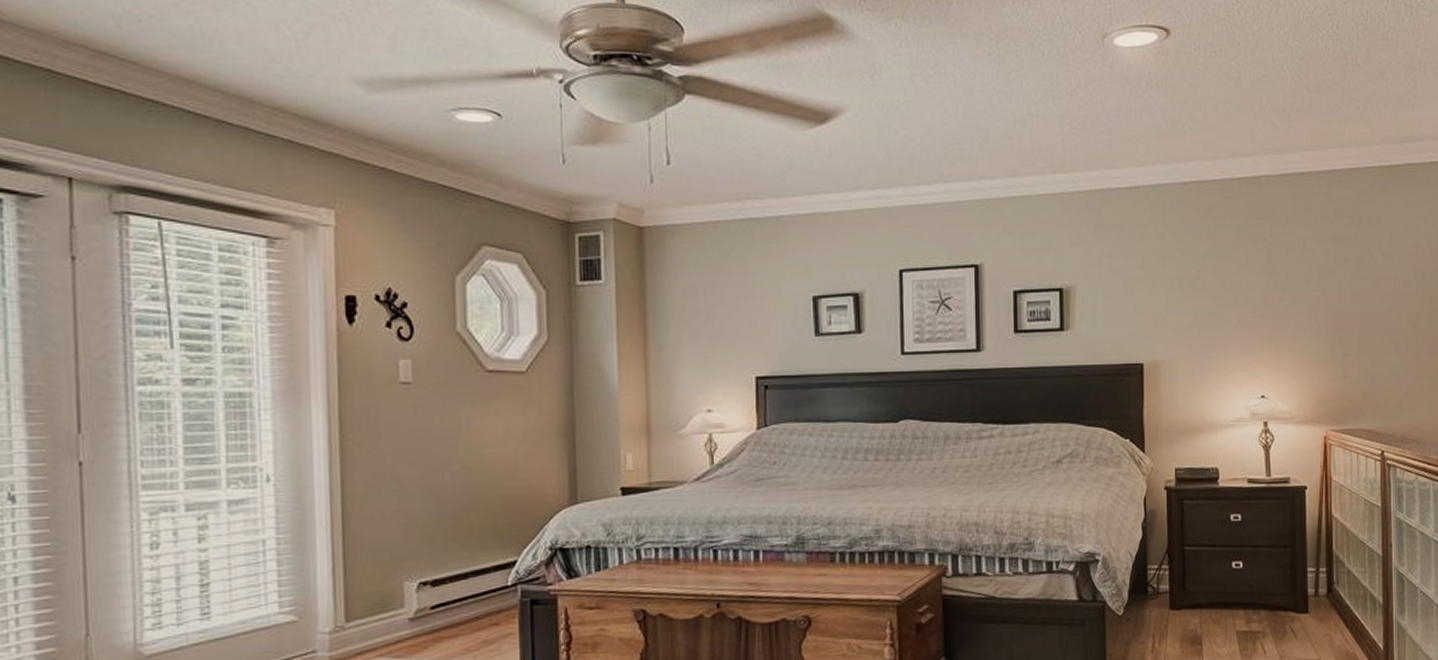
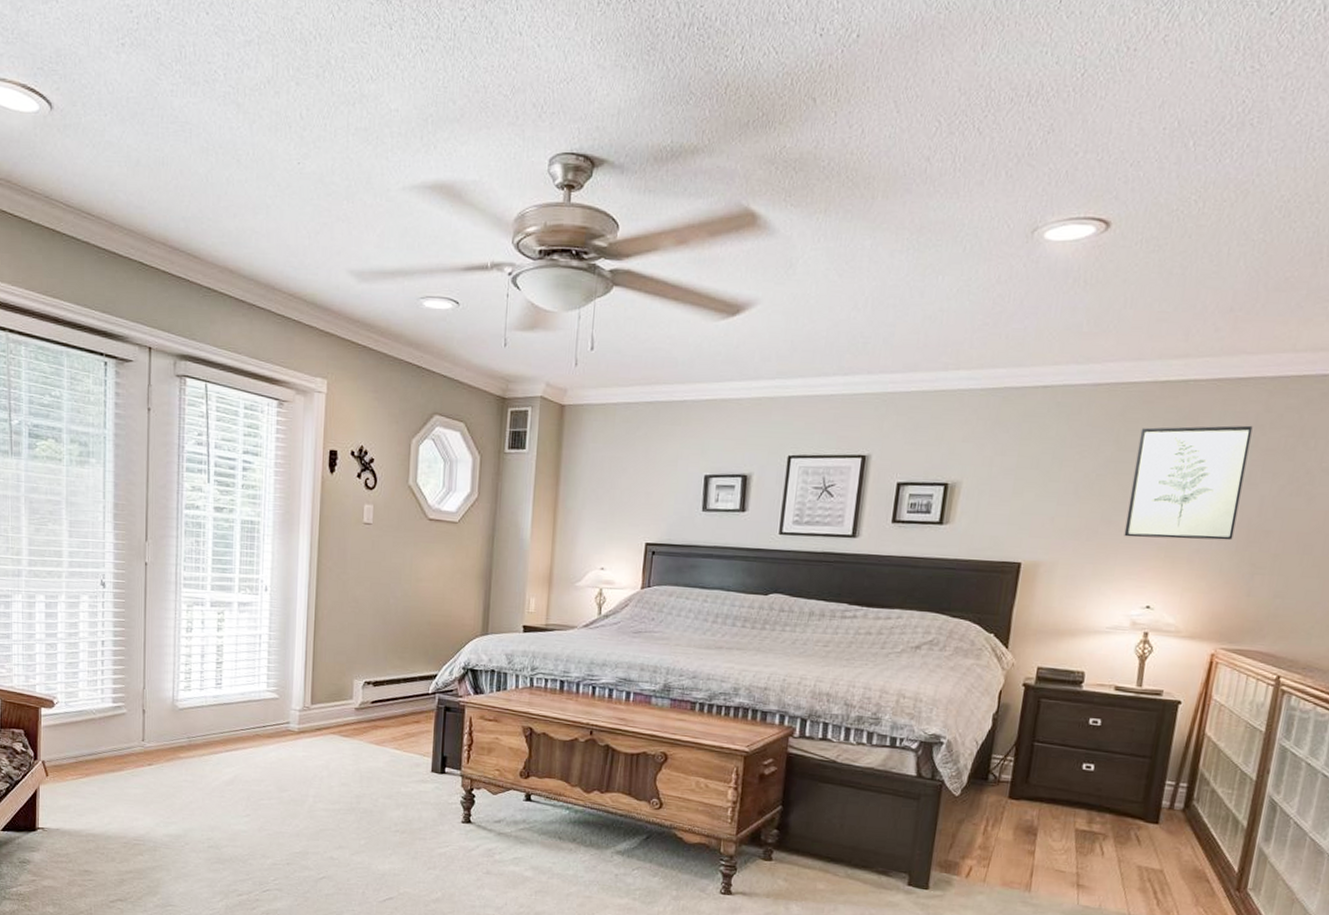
wall art: none [1228,216,1322,329] -> present [1124,425,1253,541]

